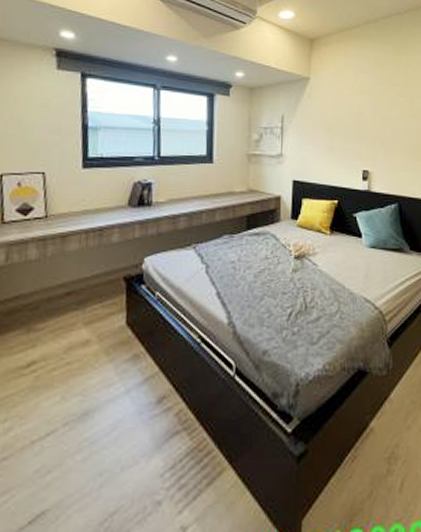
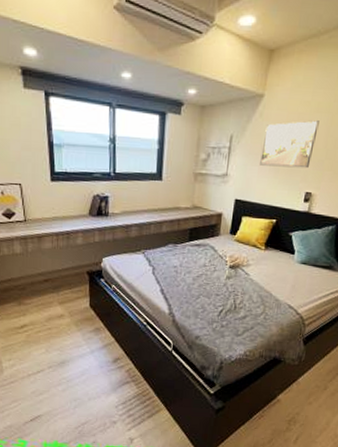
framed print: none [314,101,365,147] -> present [260,120,319,169]

